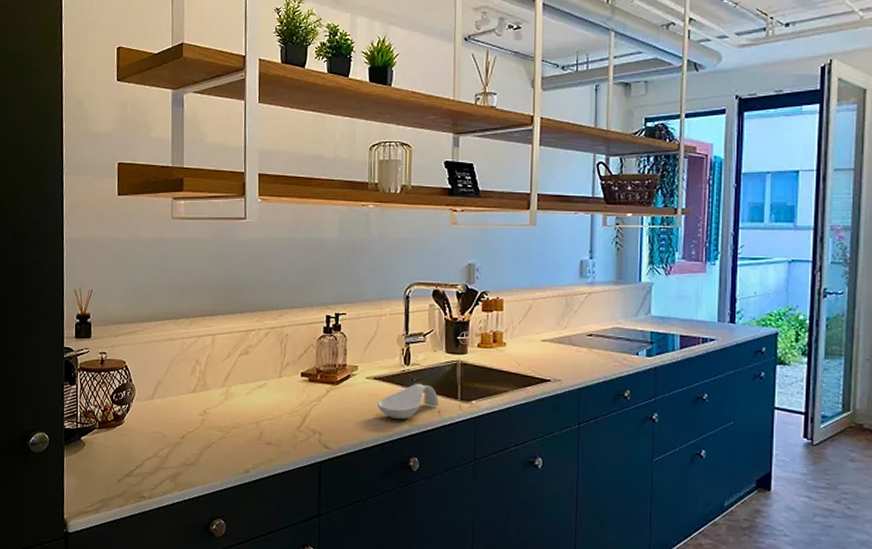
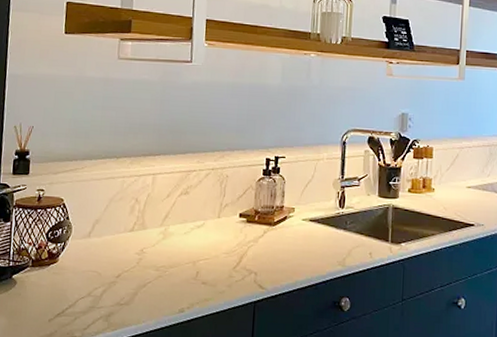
spoon rest: present [376,384,439,420] -> none [311,226,370,261]

